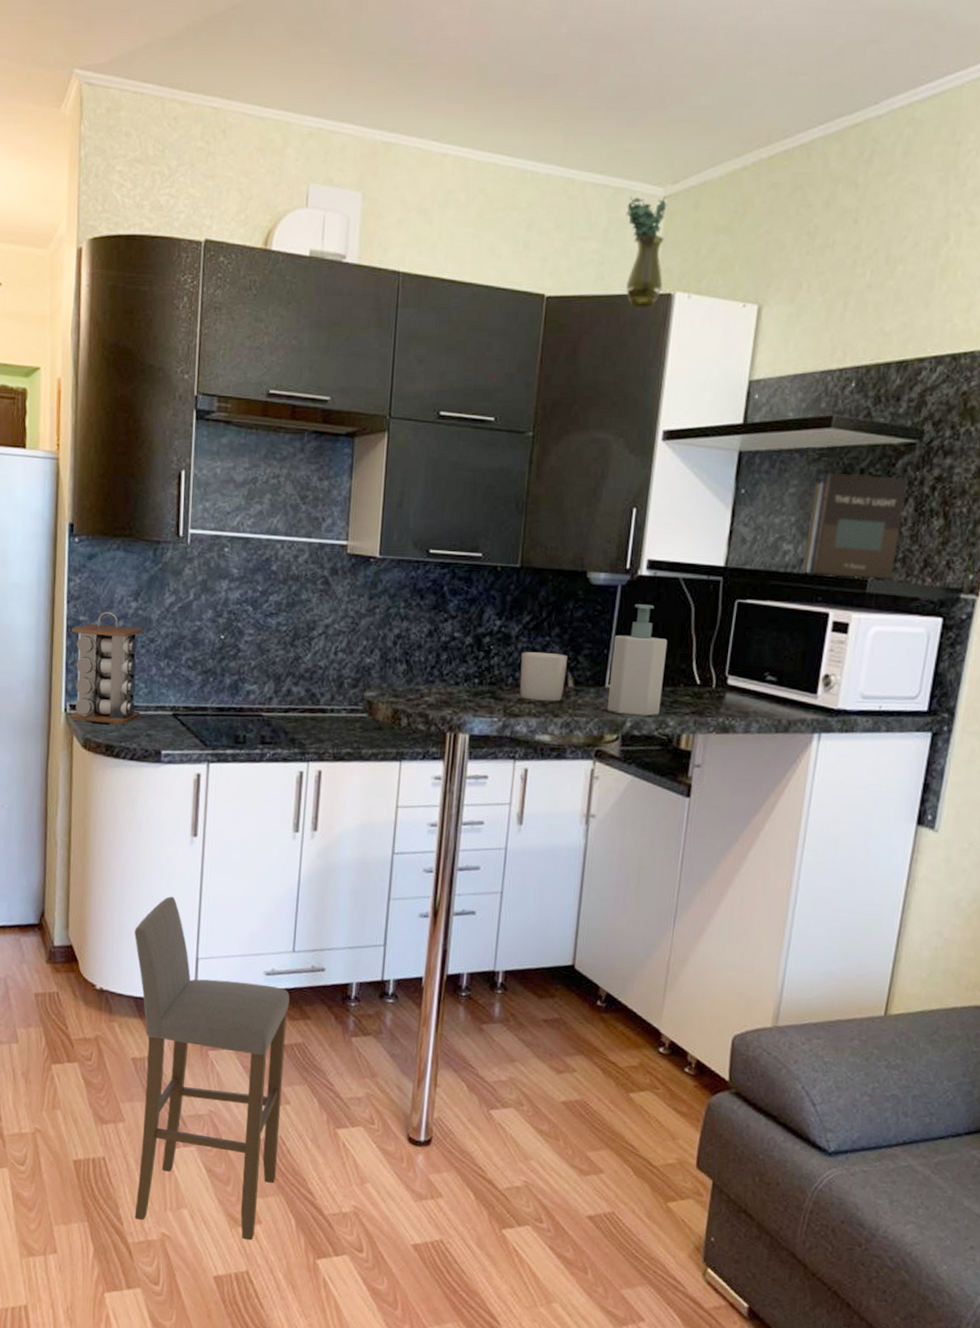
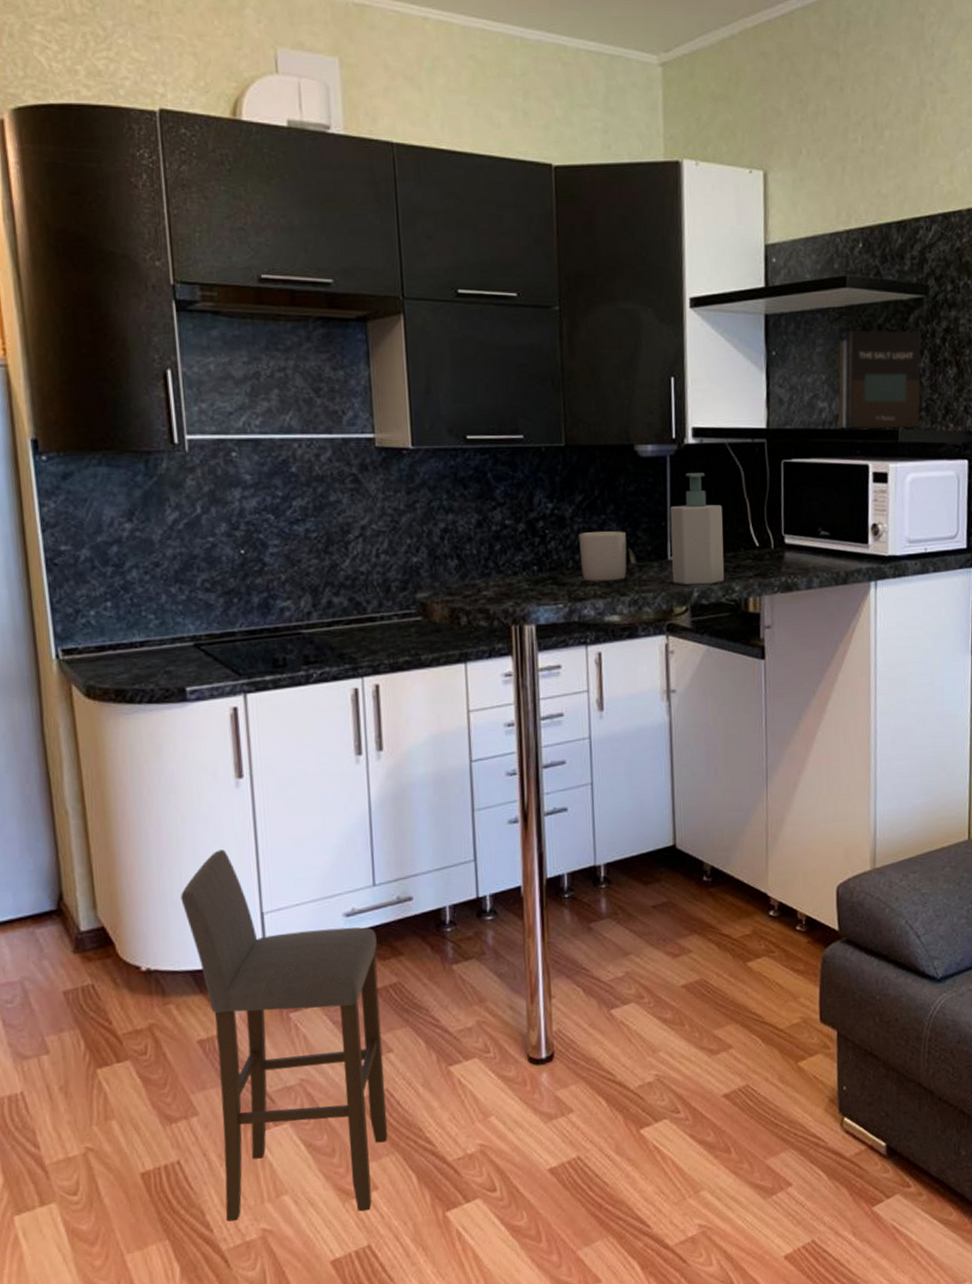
spice rack: present [70,611,143,725] -> none [52,537,153,667]
vase: present [626,196,667,310] -> none [623,63,670,178]

